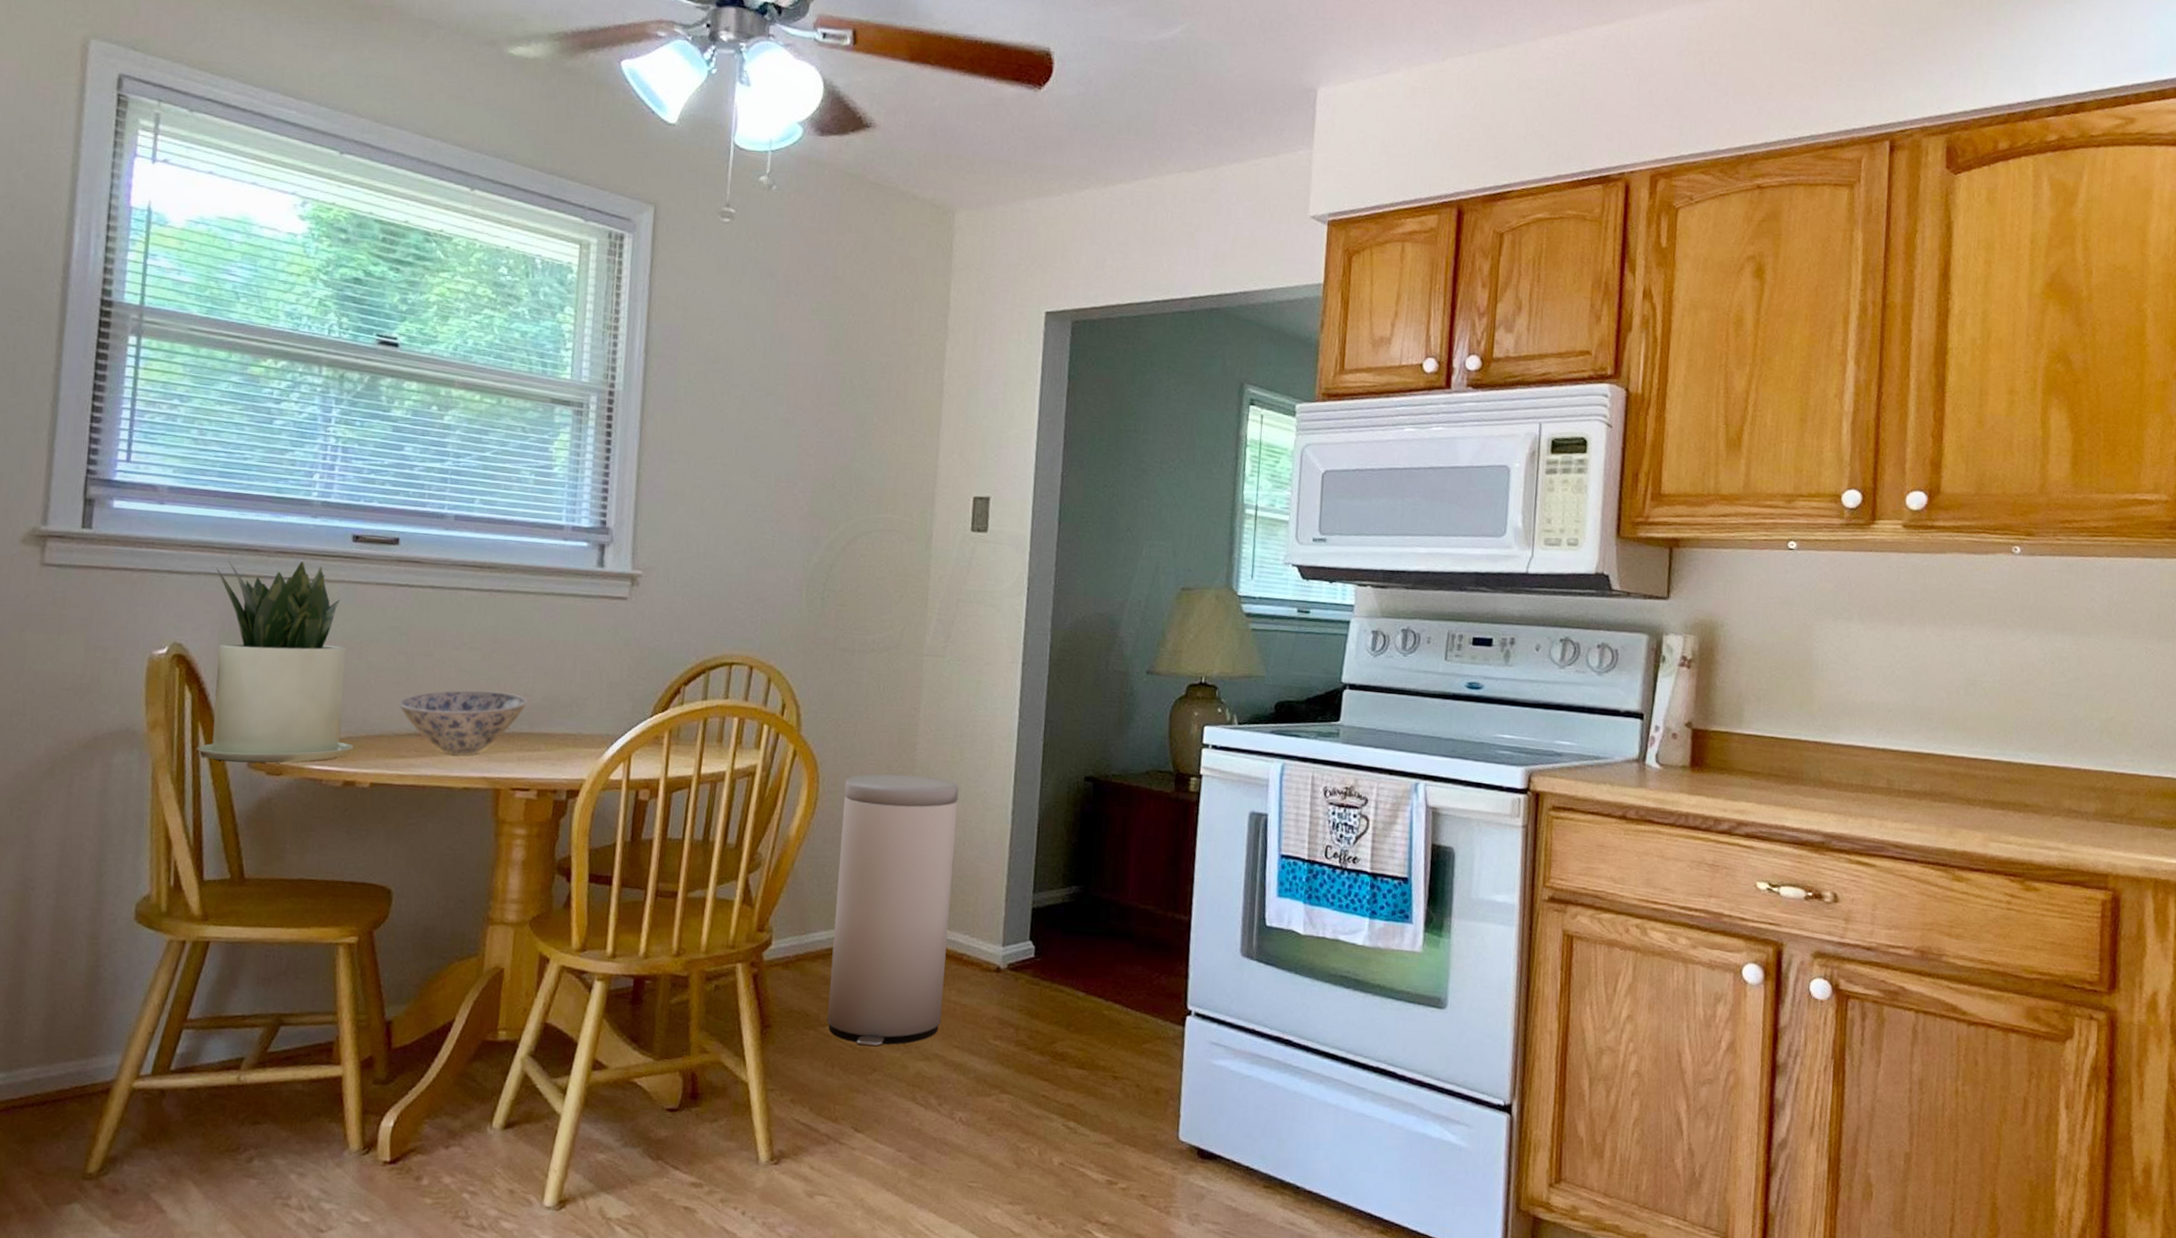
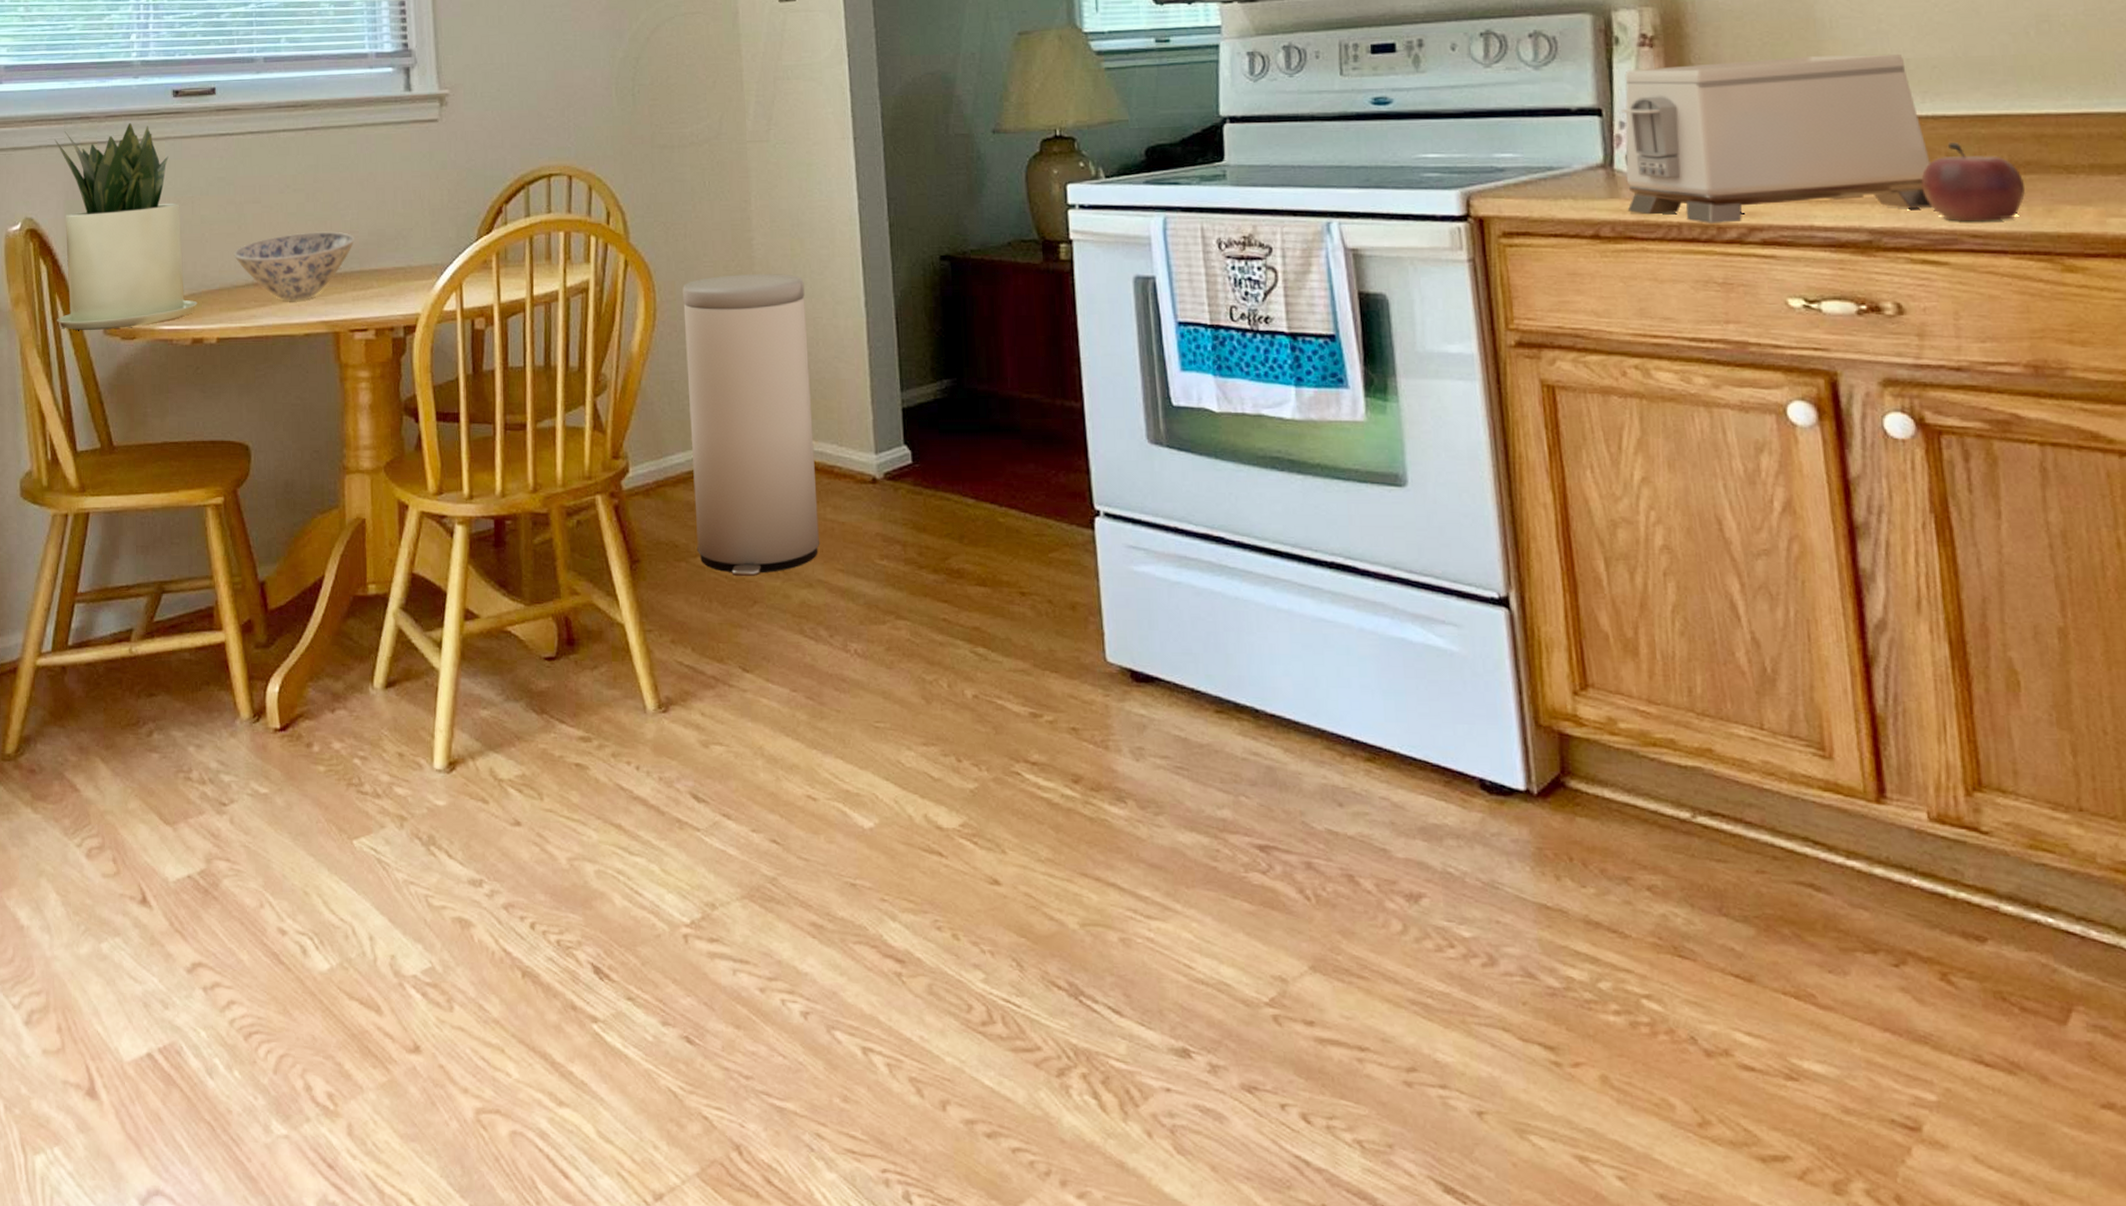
toaster: none [1650,684,1875,820] -> present [1620,53,1933,224]
fruit: none [1866,771,1938,837] -> present [1921,142,2026,222]

